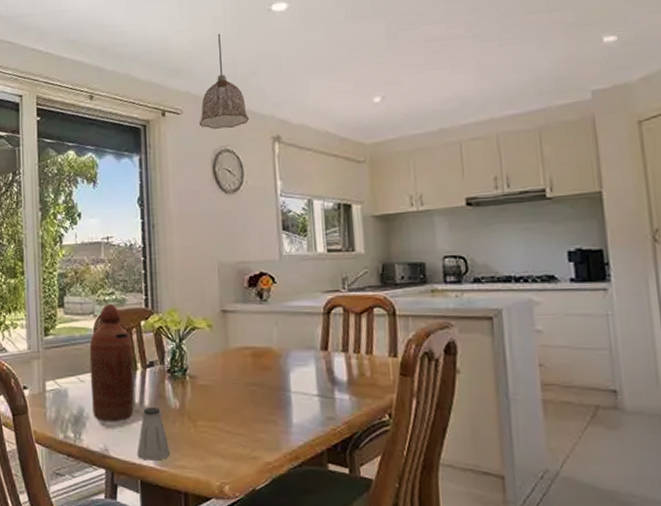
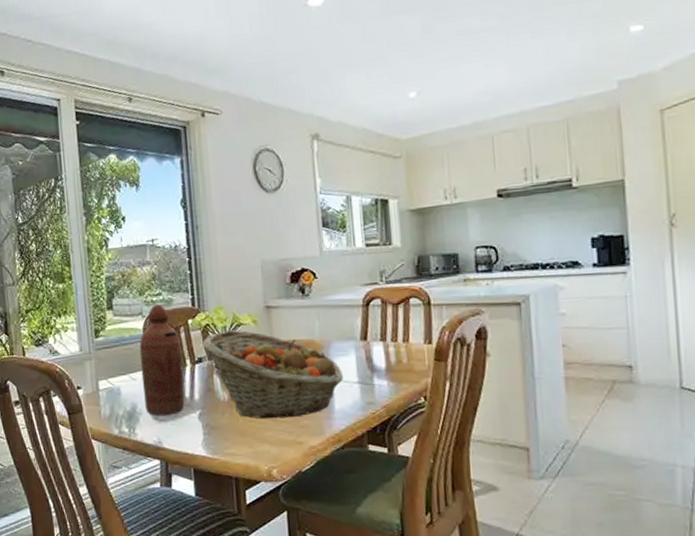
saltshaker: present [136,406,170,461] -> none [189,400,220,450]
fruit basket: none [155,334,302,430] -> present [202,330,343,419]
pendant lamp: present [199,33,250,129] -> none [238,30,289,129]

